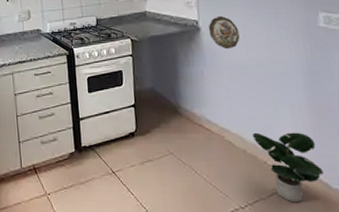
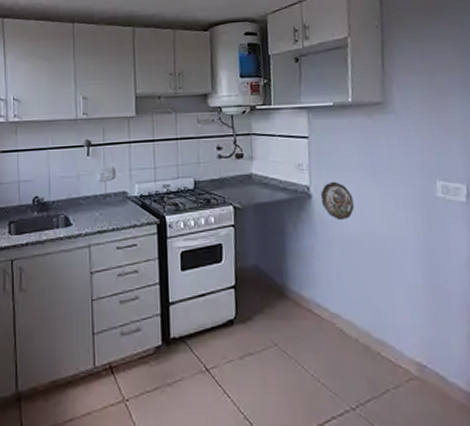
potted plant: present [253,132,324,203] -> none [366,317,441,401]

